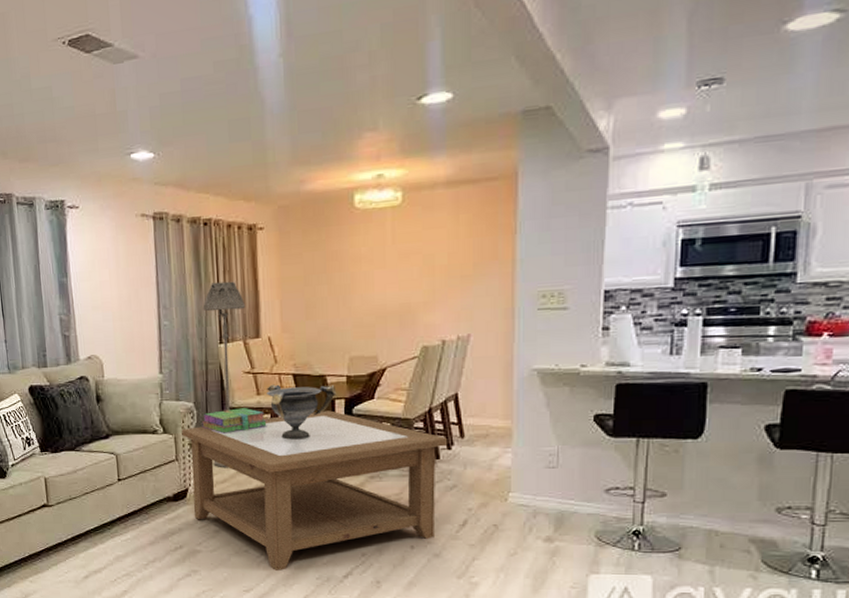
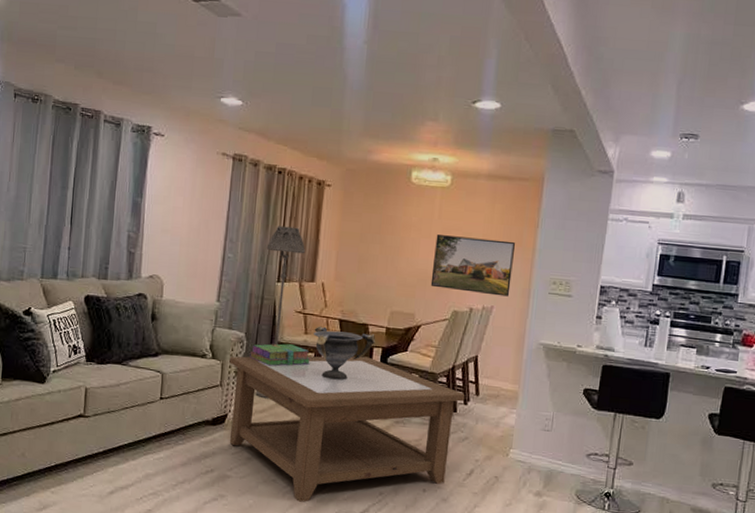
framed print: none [391,255,490,323] -> present [430,234,516,297]

